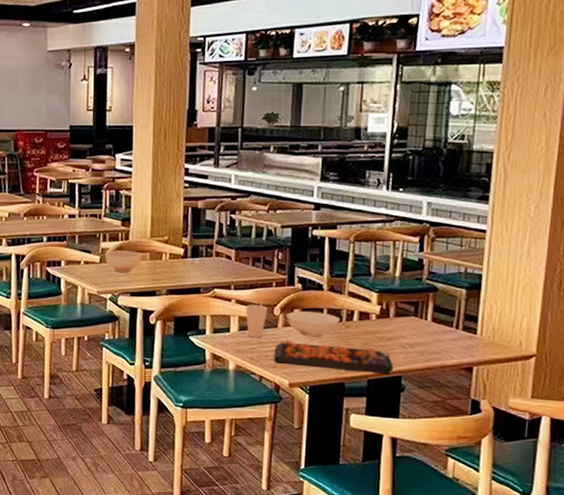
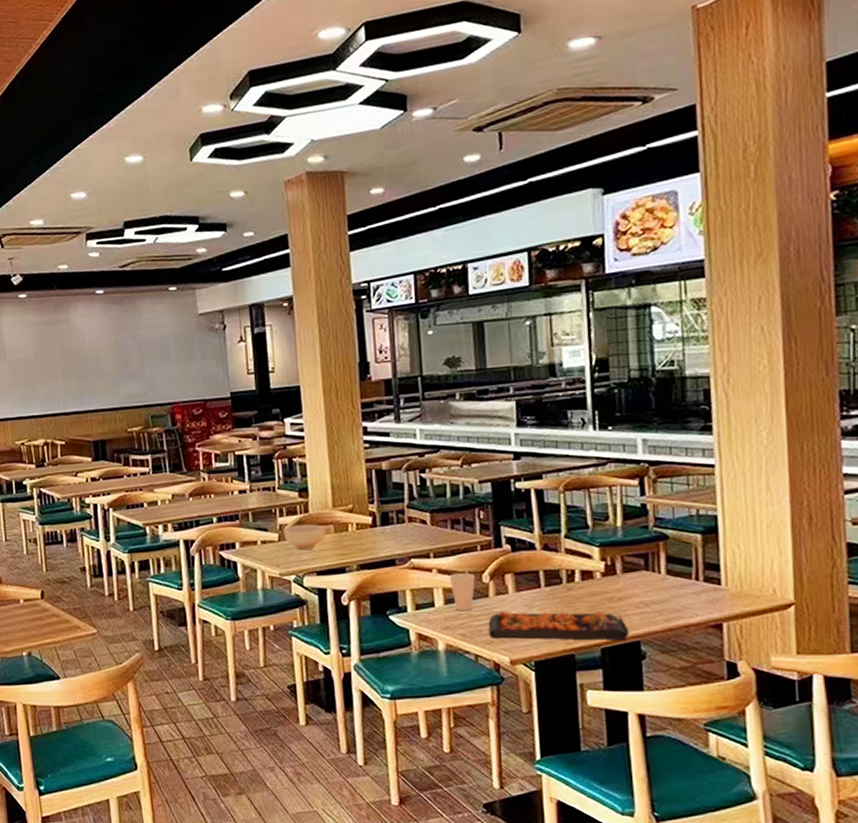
bowl: present [287,311,340,338] -> none [497,575,560,605]

